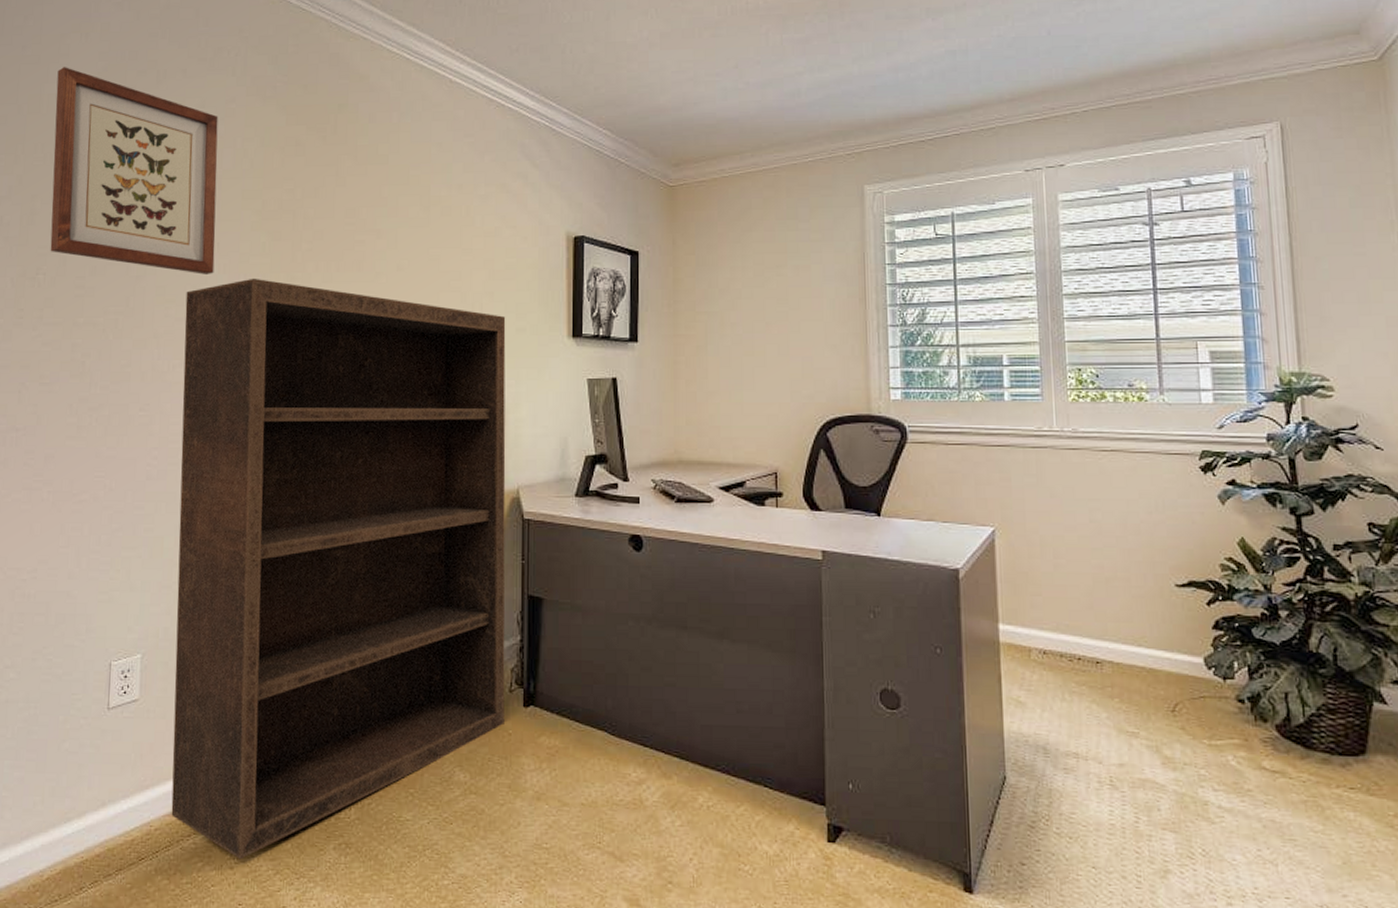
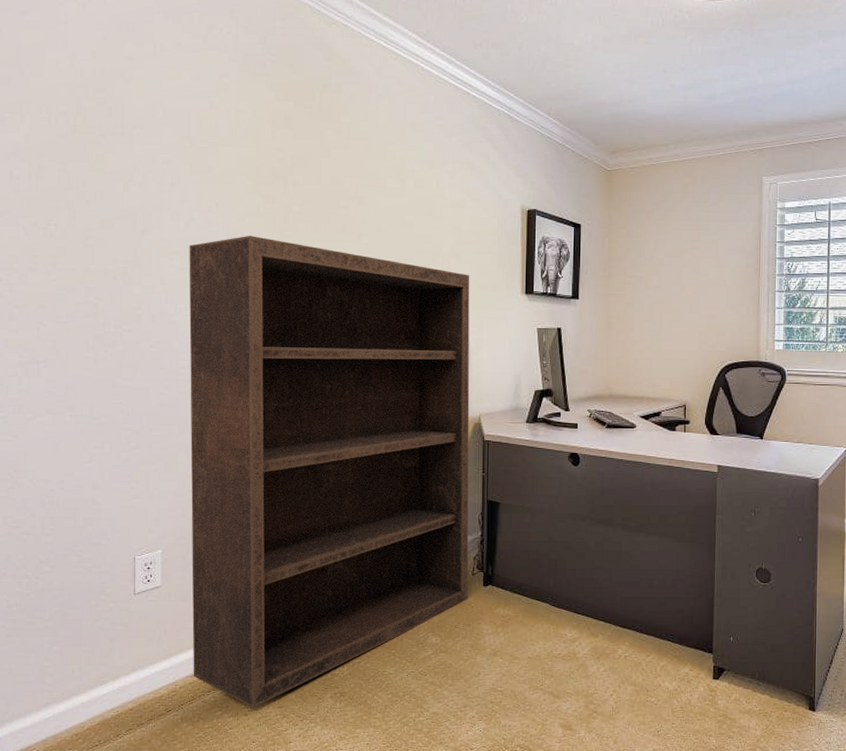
wall art: present [50,67,218,274] -> none [57,34,214,231]

